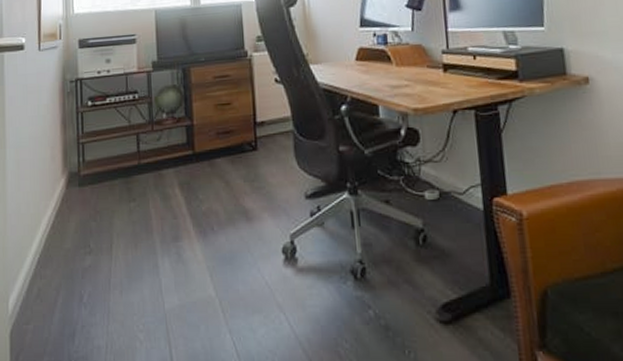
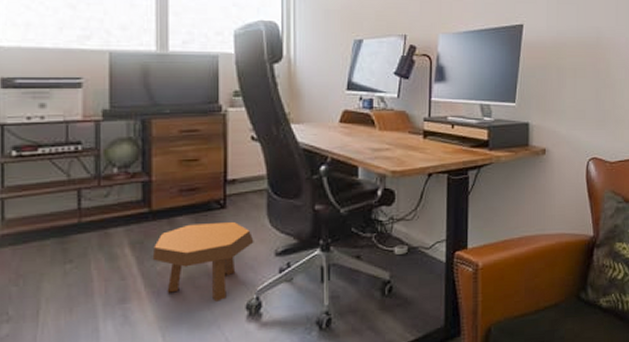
footstool: none [197,163,285,244] -> present [152,221,254,302]

